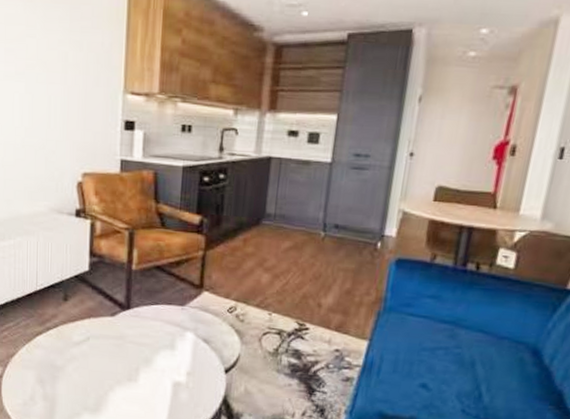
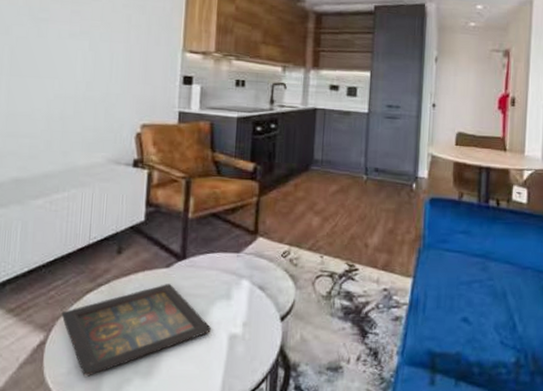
icon panel: none [15,331,157,409] -> present [61,284,212,378]

